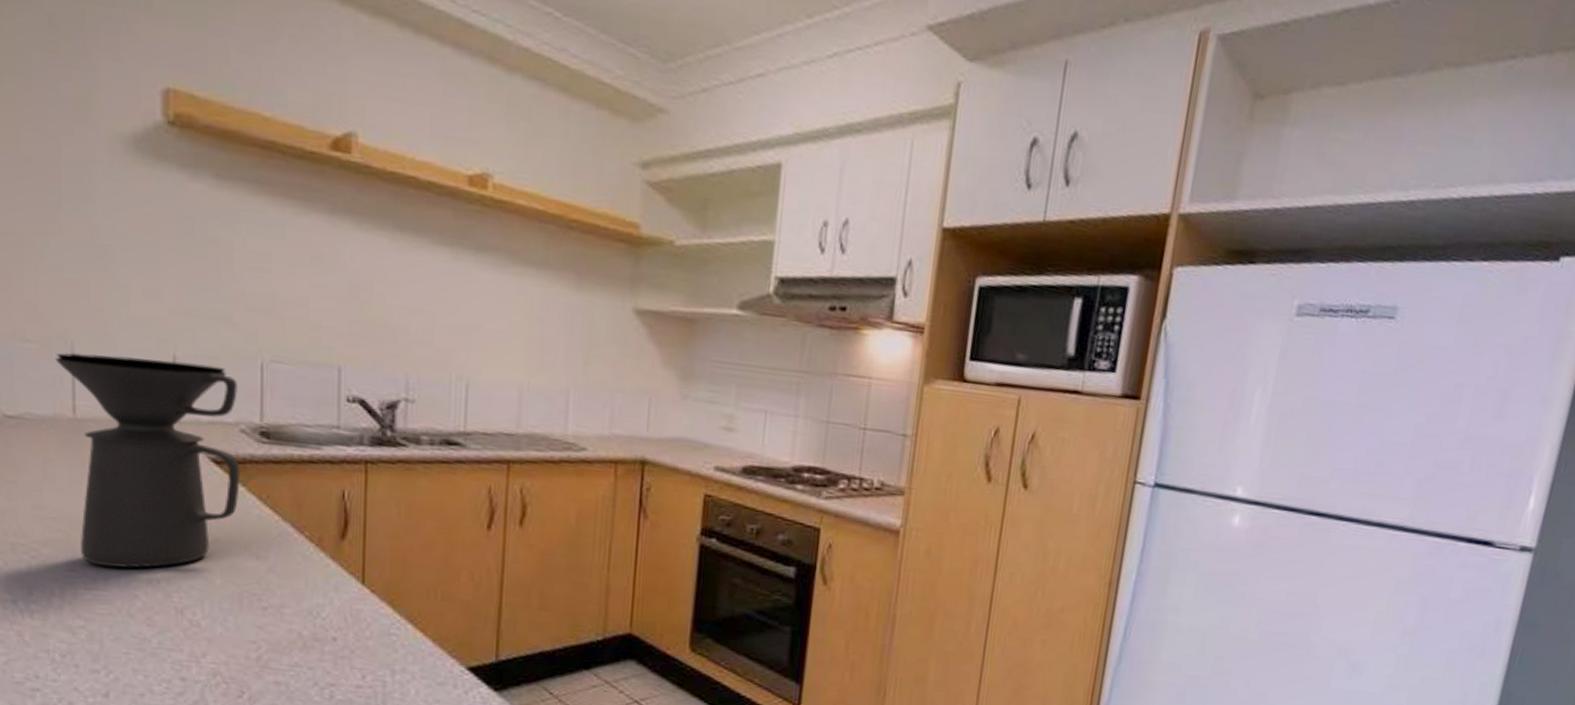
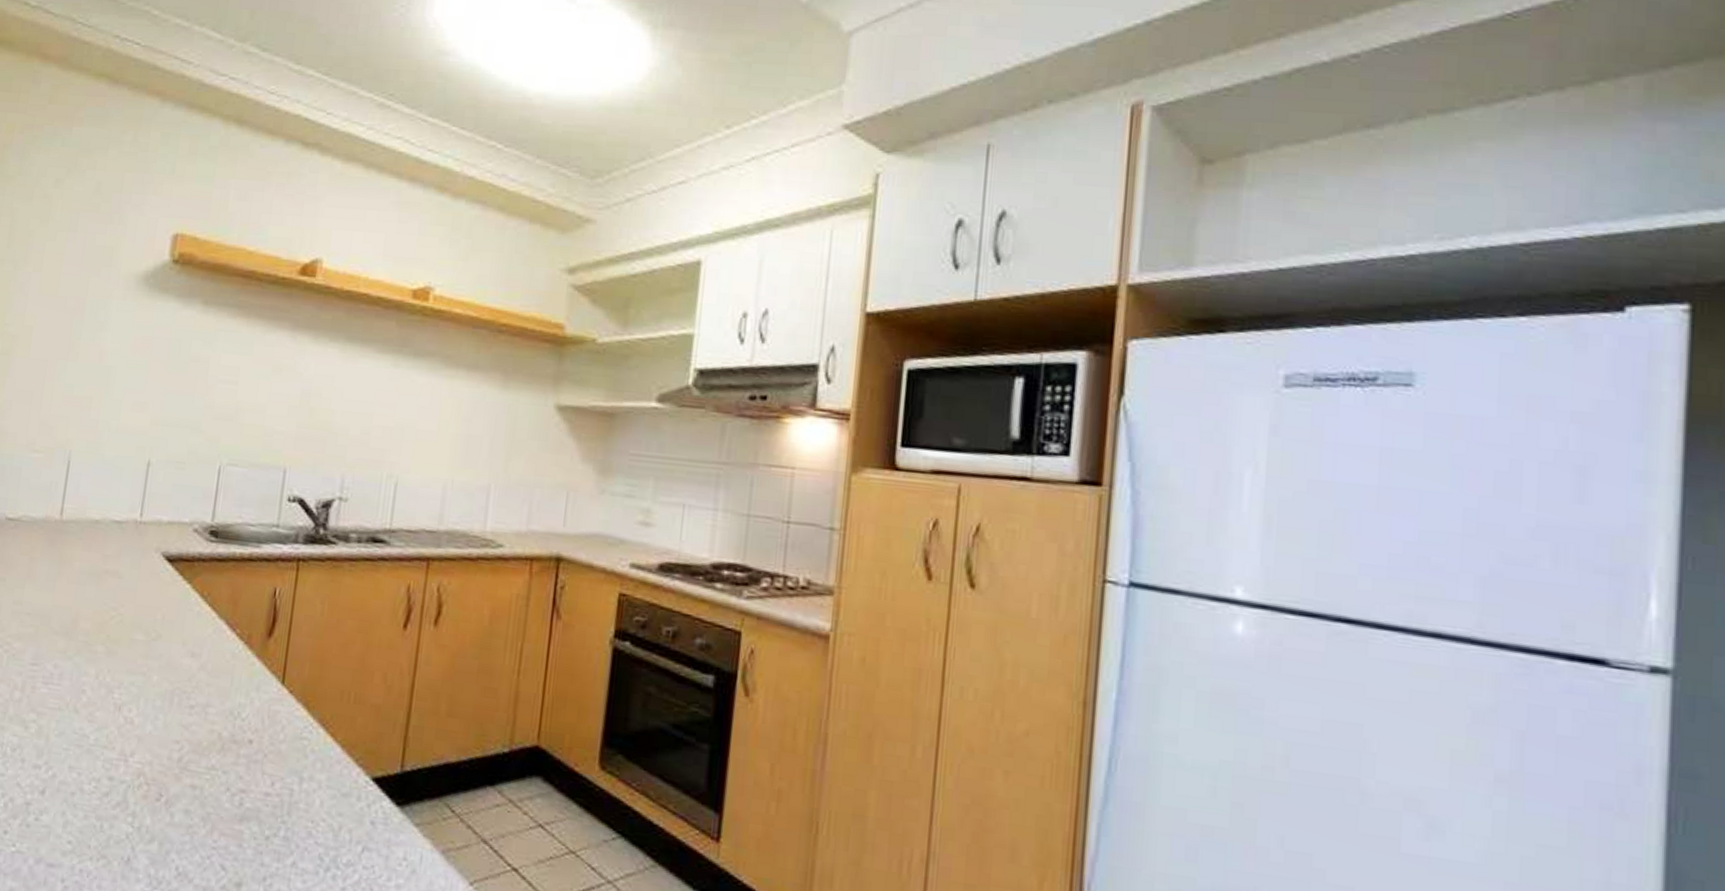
coffee maker: present [54,352,240,568] -> none [45,461,197,663]

